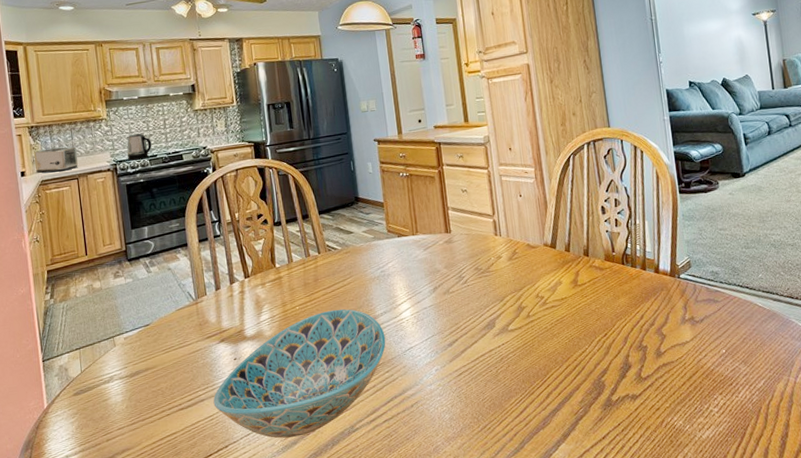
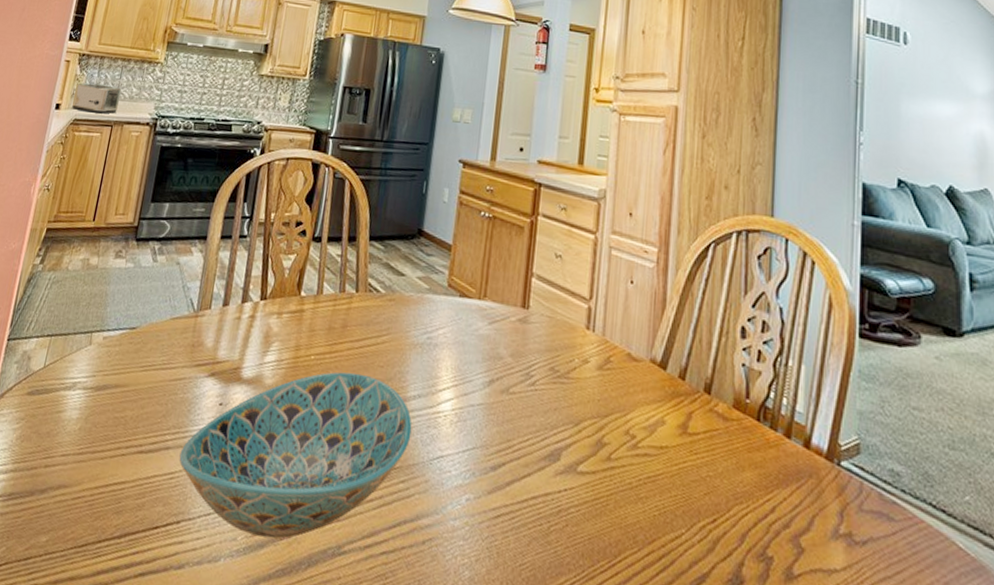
kettle: present [127,133,152,161] -> none [171,87,203,120]

